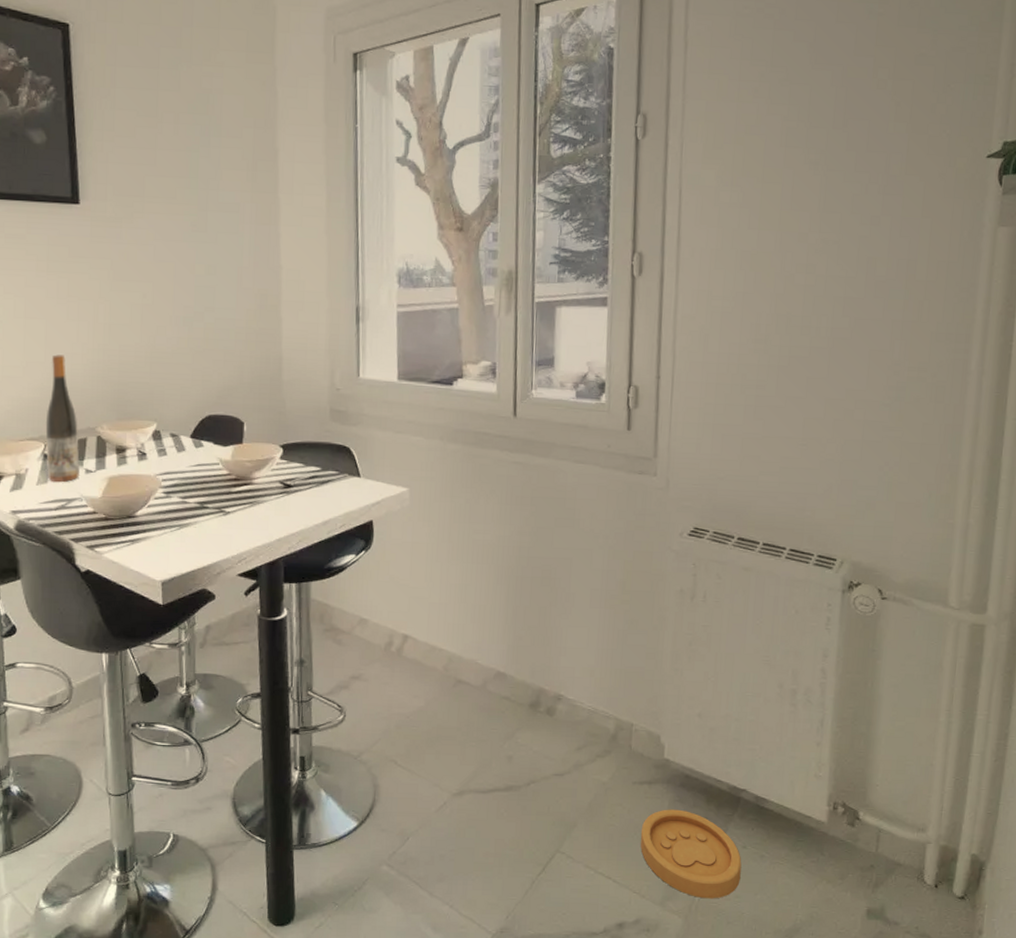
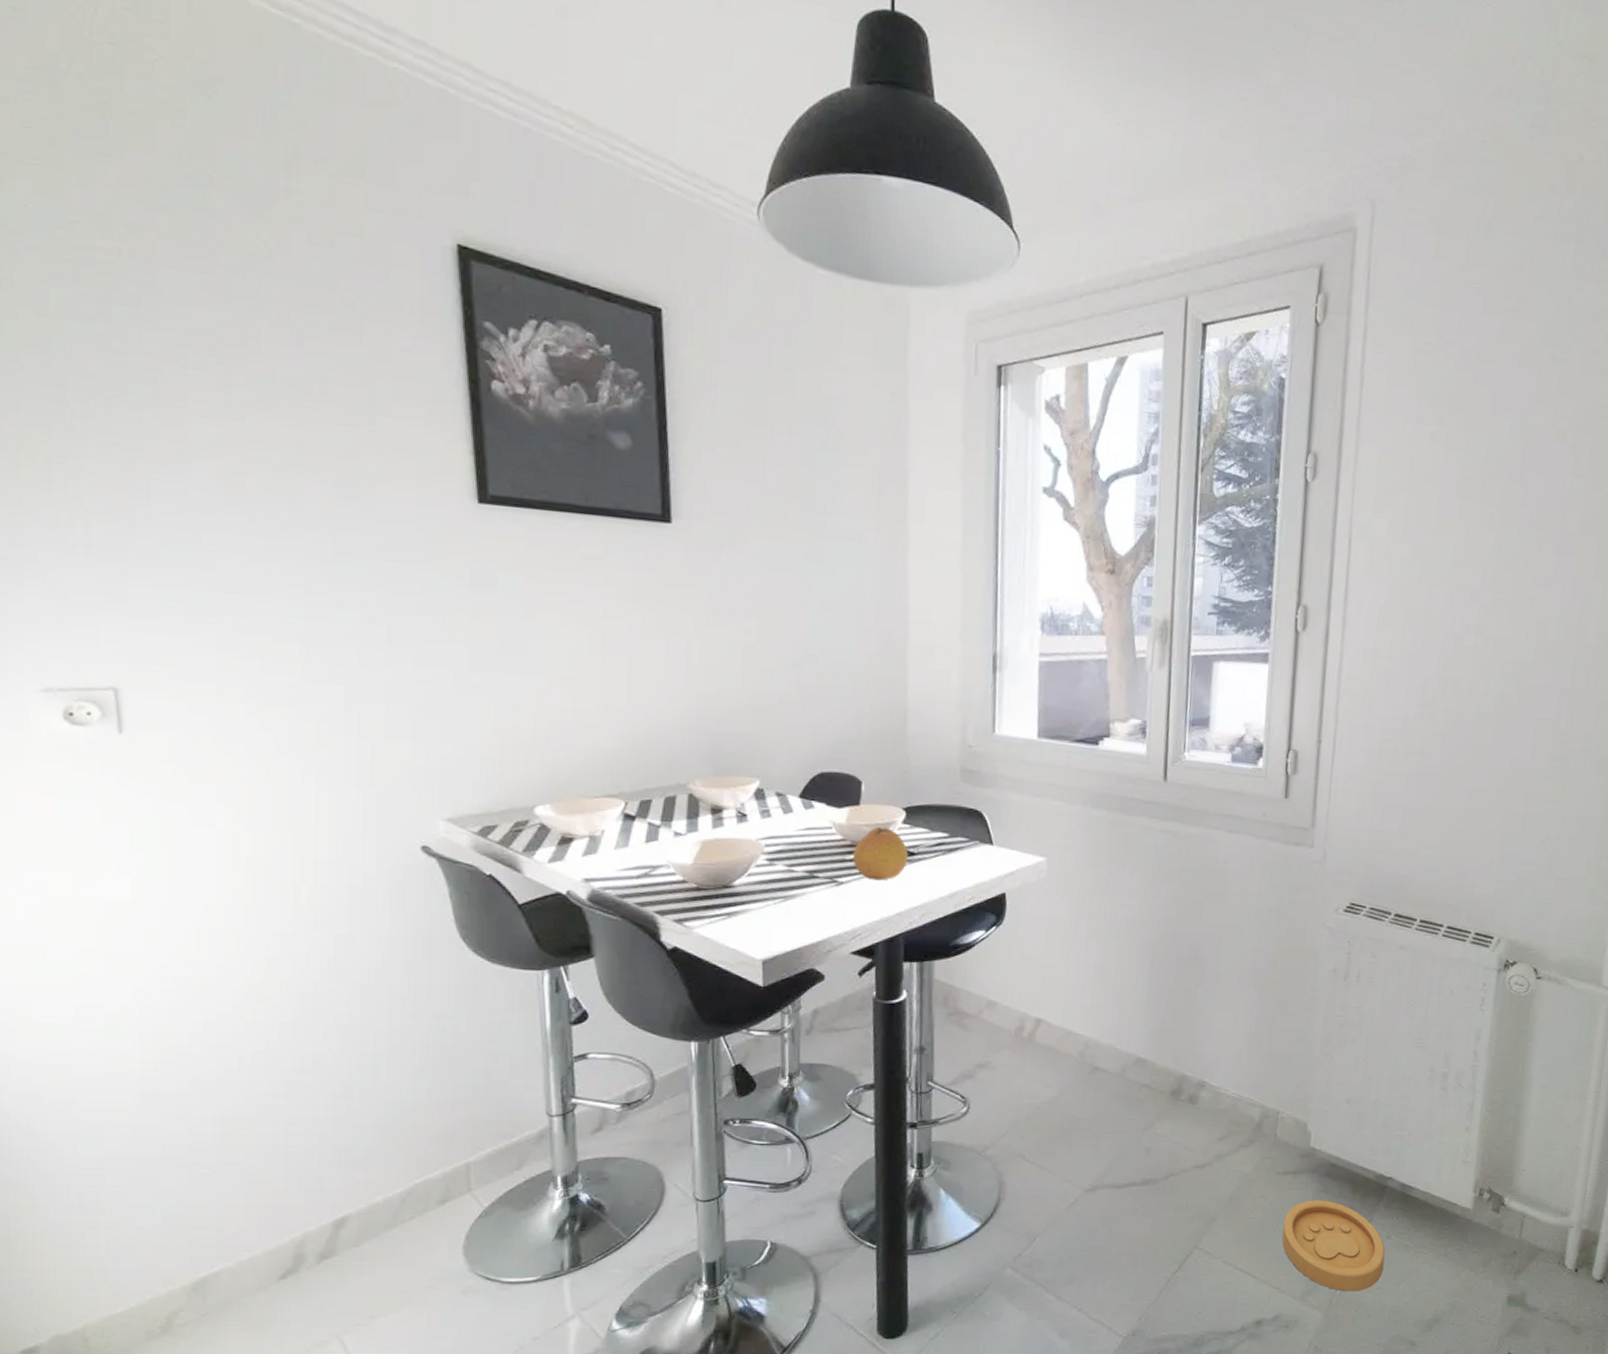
wine bottle: present [45,354,80,482] -> none [626,698,667,846]
fruit: none [238,462,286,510] -> present [853,826,909,881]

